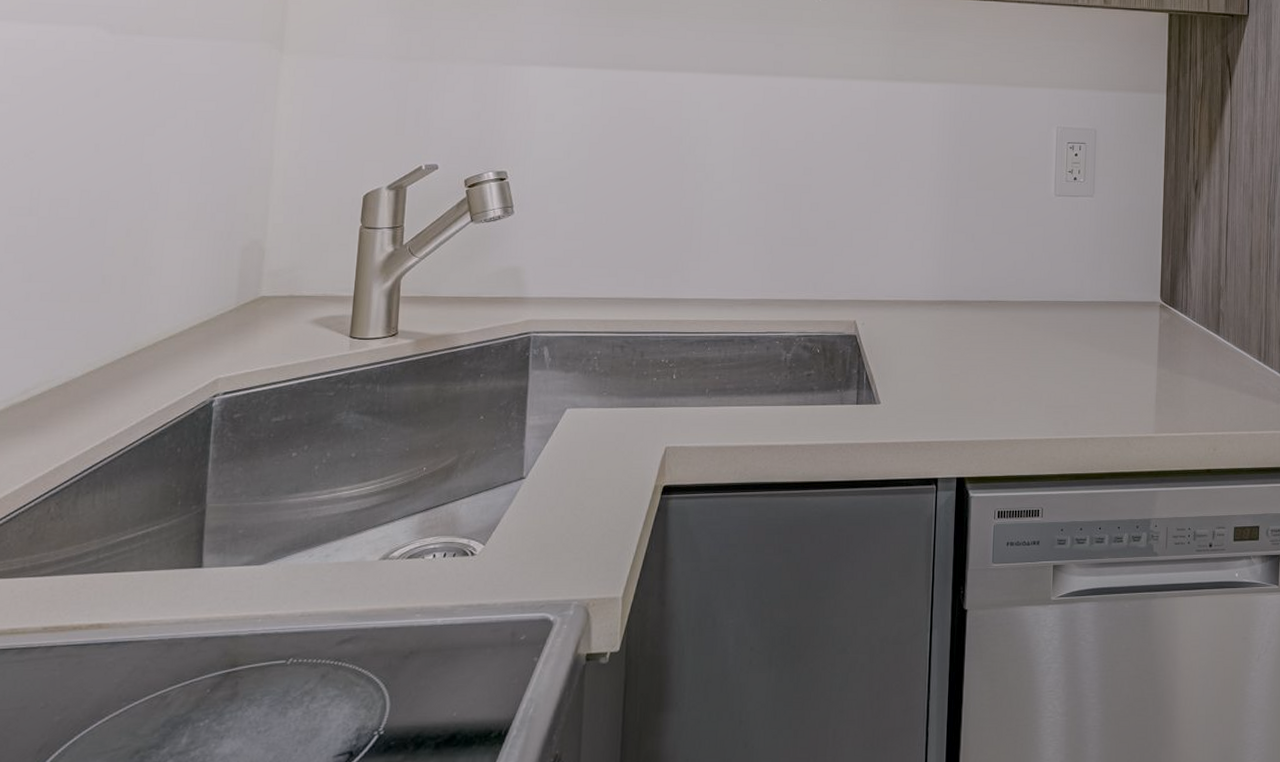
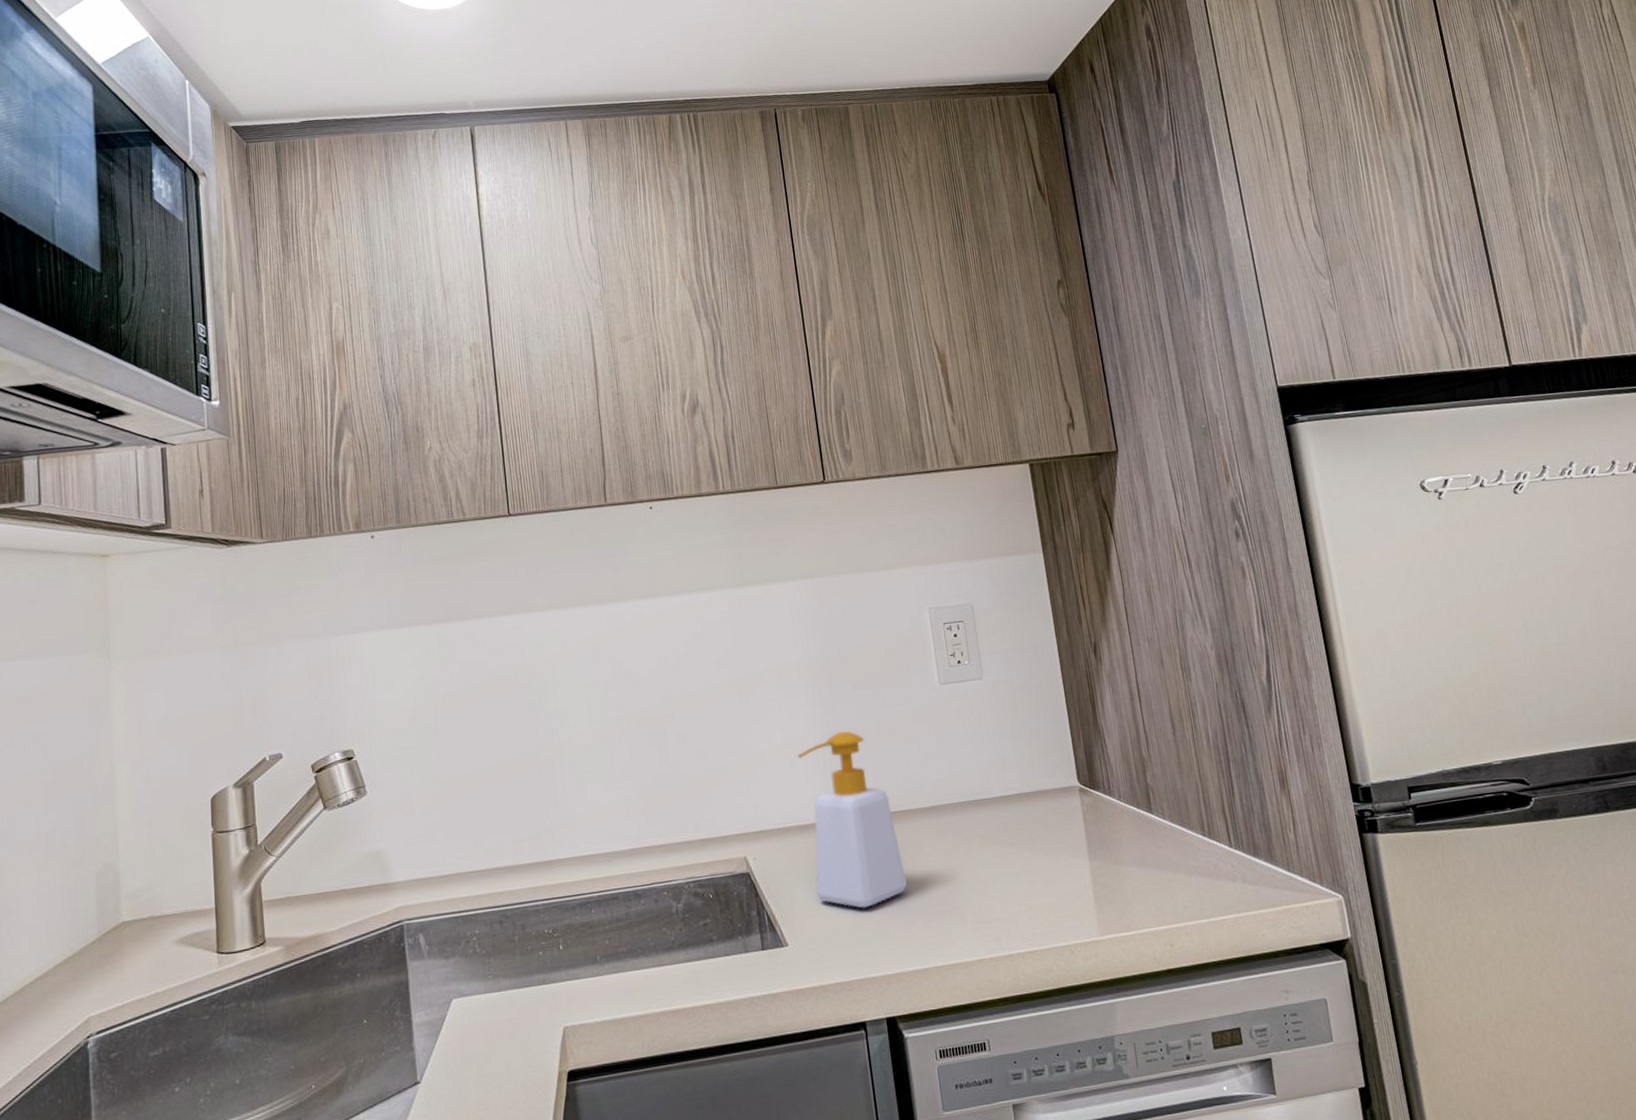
soap bottle: none [913,223,995,382] -> present [797,731,907,909]

